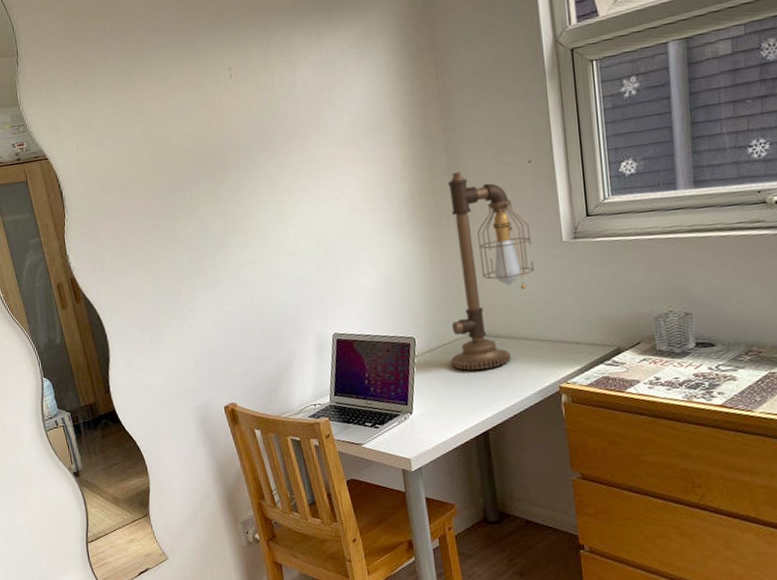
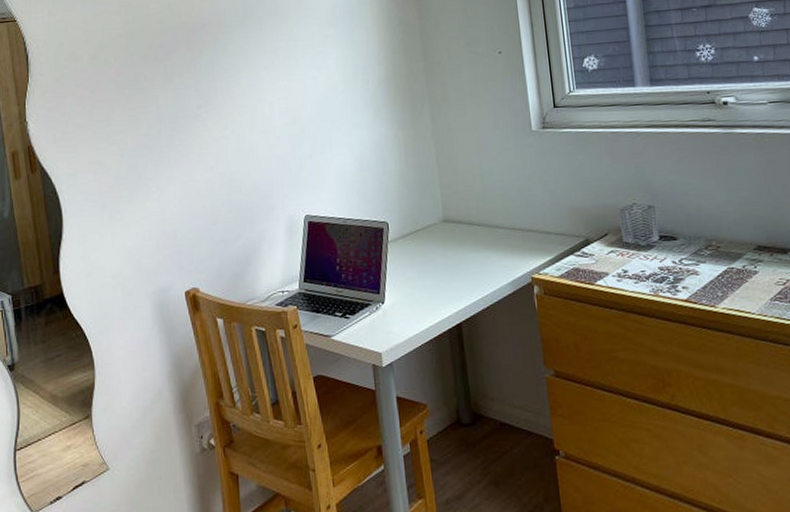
desk lamp: present [448,171,534,371] -> none [423,58,506,258]

